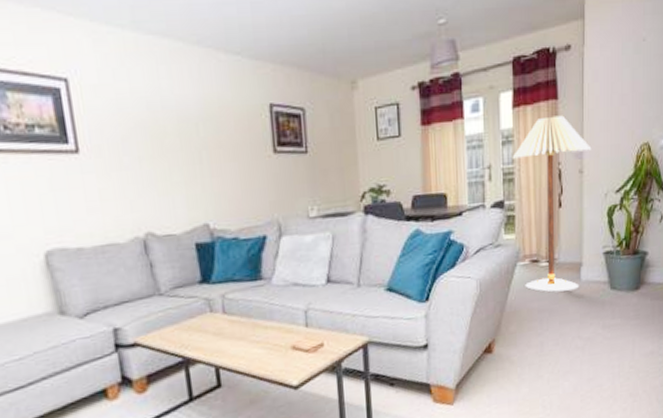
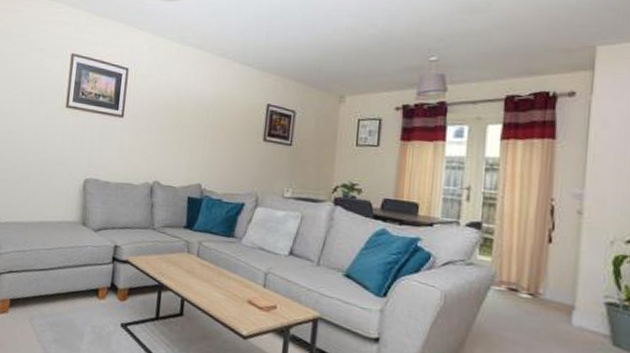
floor lamp: present [512,115,592,292] -> none [495,153,596,333]

